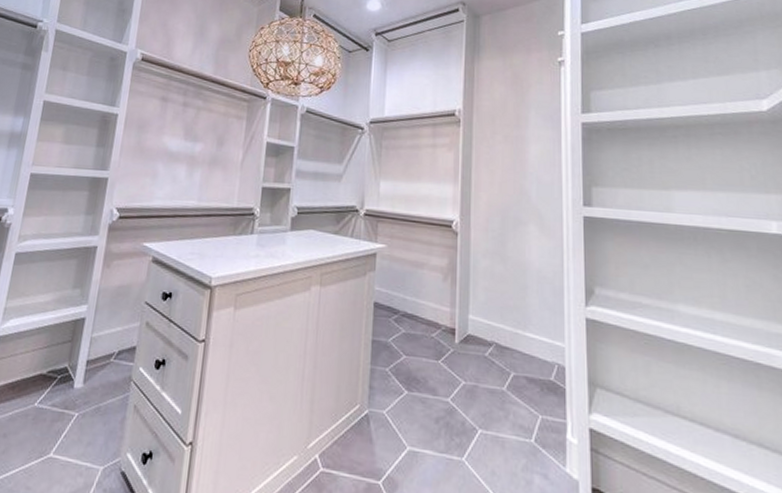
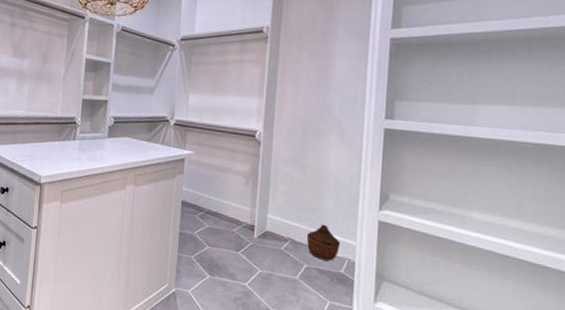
woven basket: none [511,324,549,367] -> present [306,224,341,261]

